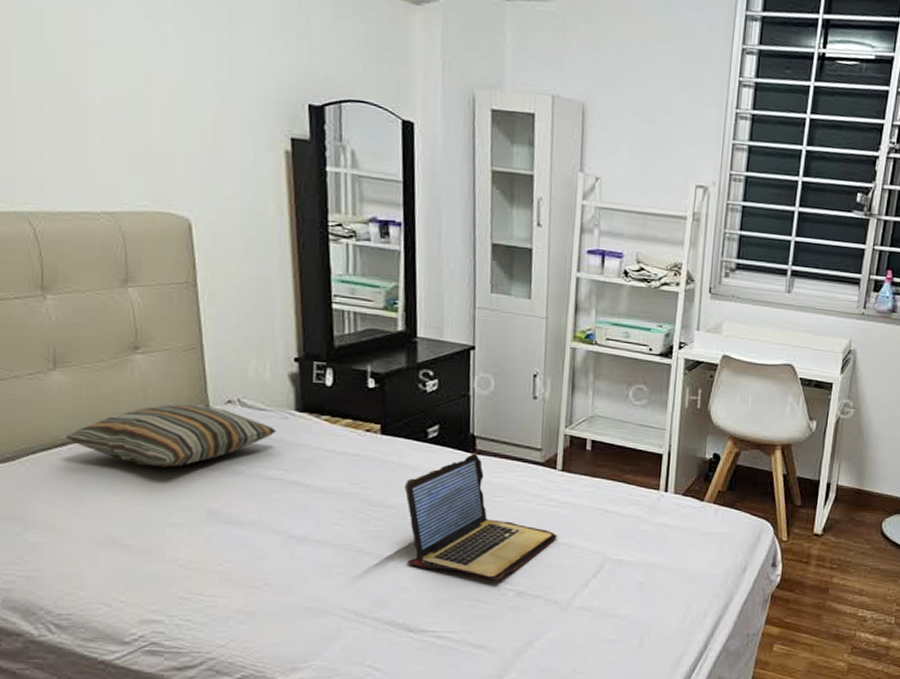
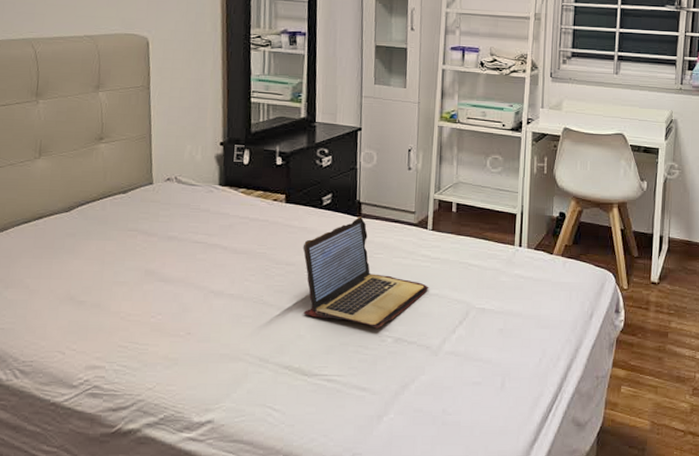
pillow: present [66,404,276,468] -> none [43,182,203,235]

